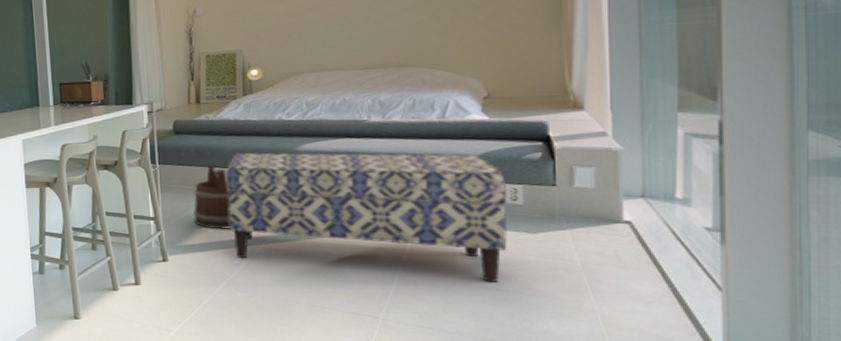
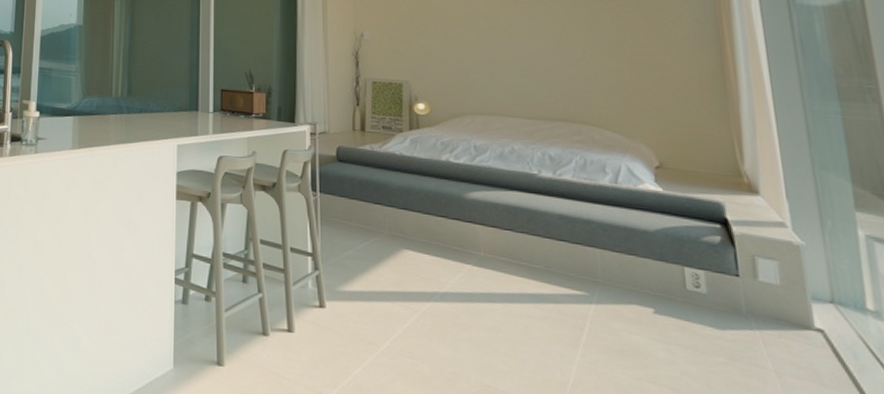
bucket: present [194,164,231,229] -> none [355,200,395,278]
bench: present [225,152,508,282] -> none [390,191,694,384]

